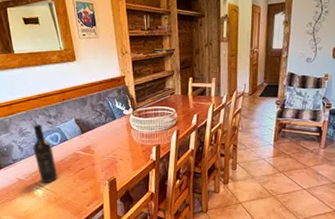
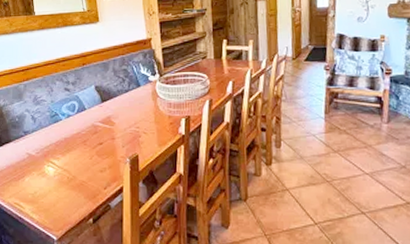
wine bottle: present [33,124,58,183] -> none [47,91,73,160]

